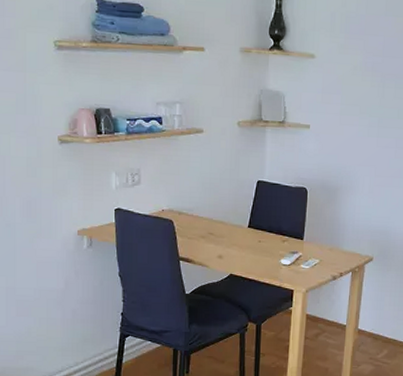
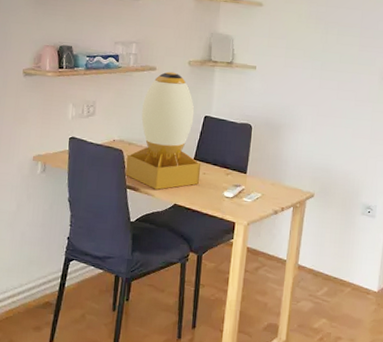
desk lamp: none [178,134,256,261] -> present [126,71,201,191]

